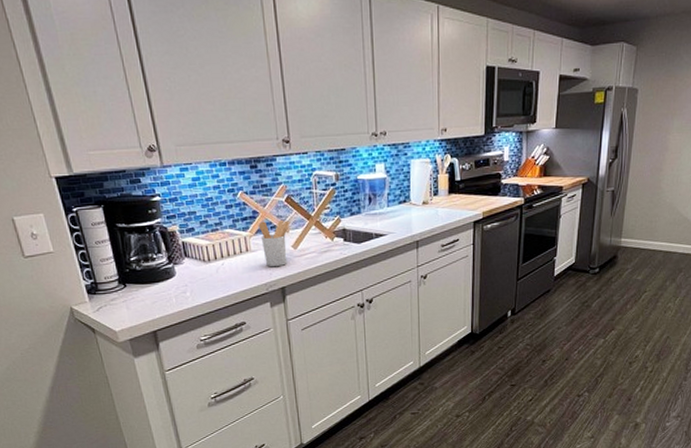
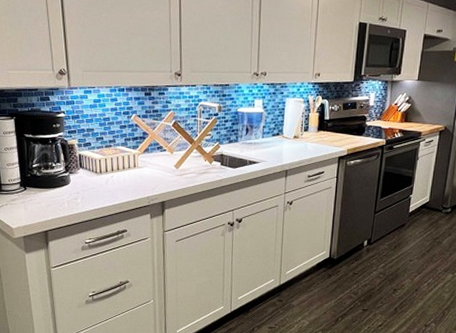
utensil holder: present [258,220,290,267] -> none [147,142,175,183]

